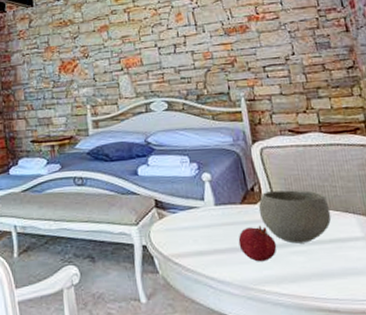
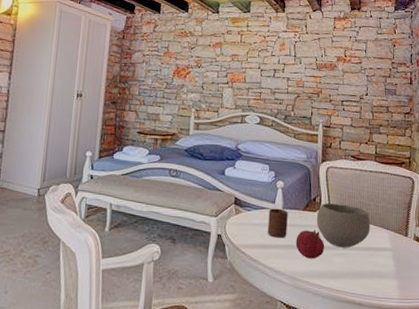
cup: none [198,205,226,241] -> present [268,208,288,238]

